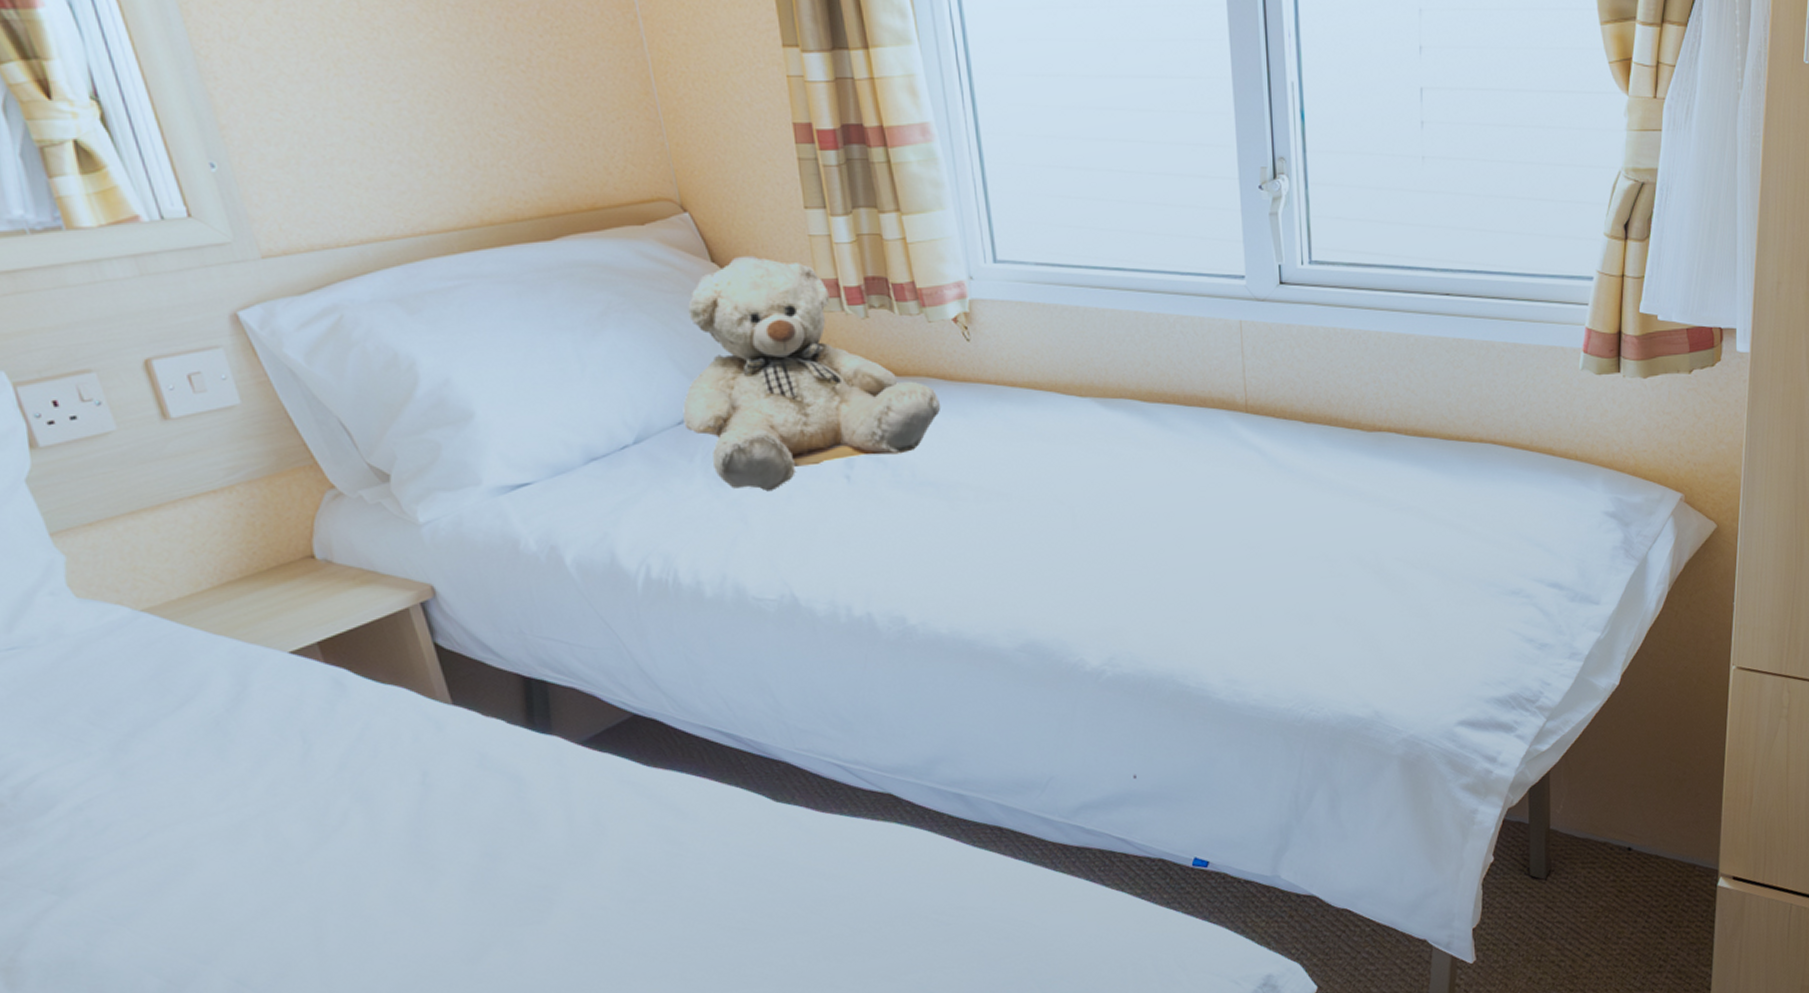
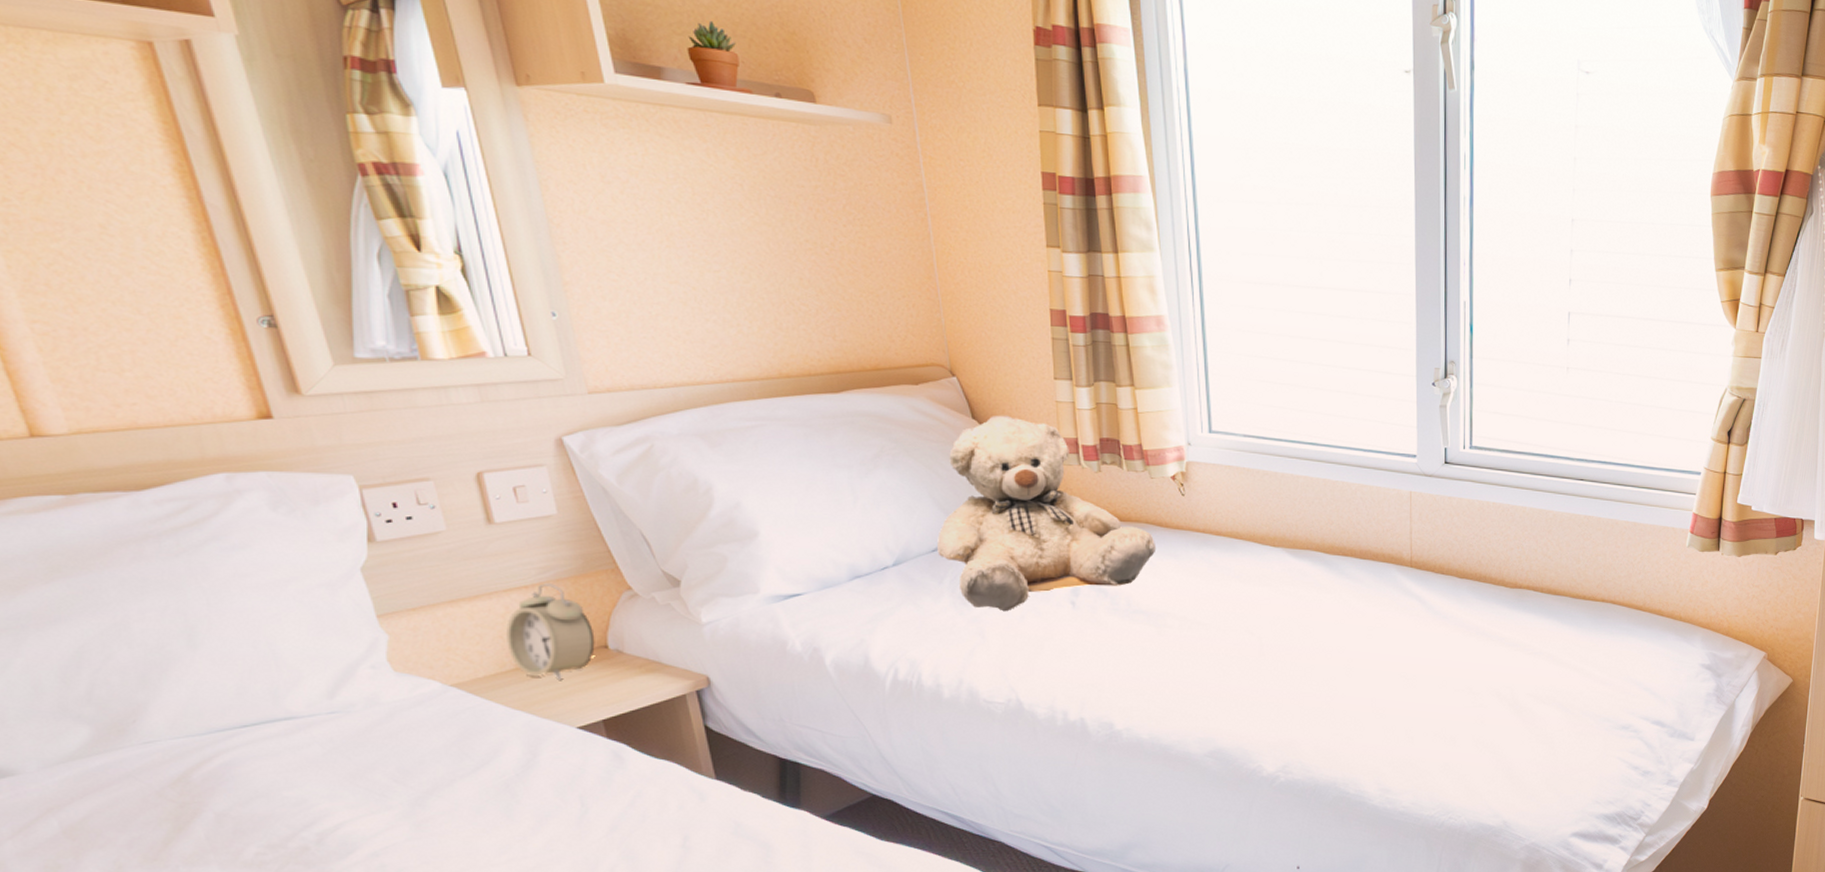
alarm clock: none [197,486,300,598] -> present [506,583,595,680]

